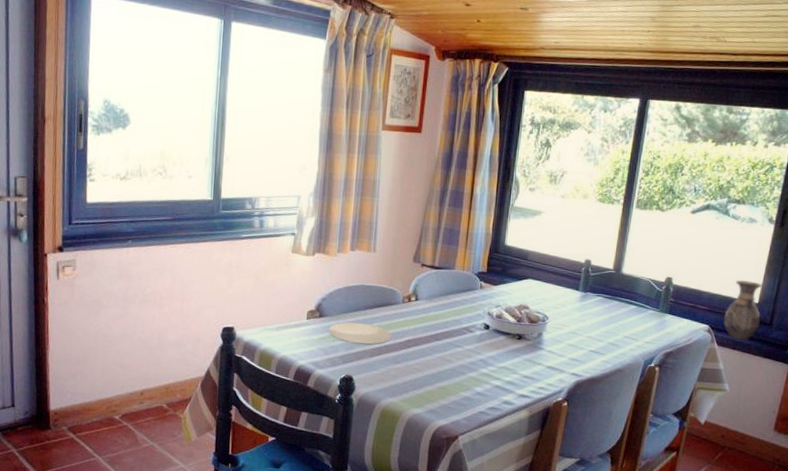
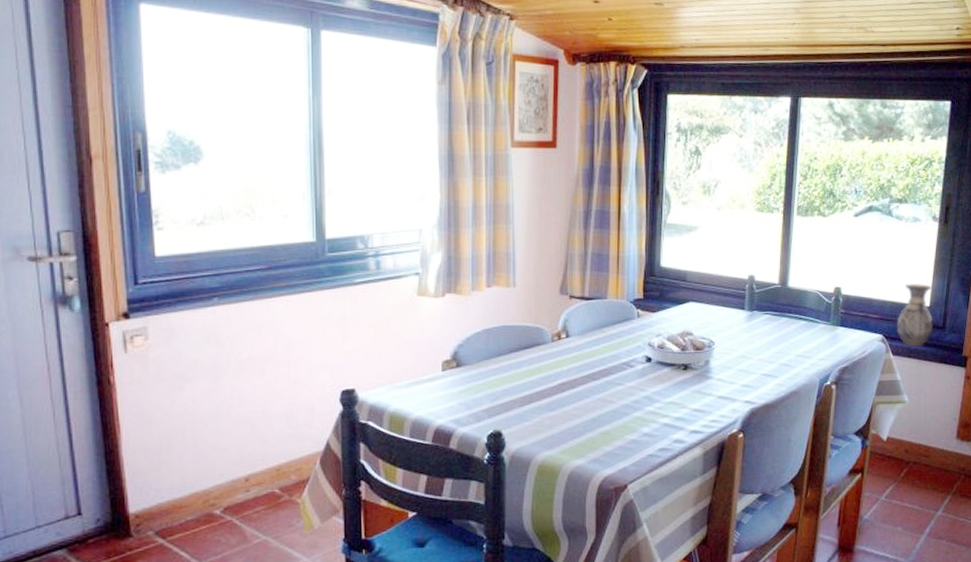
plate: present [328,322,392,346] -> none [469,368,543,394]

